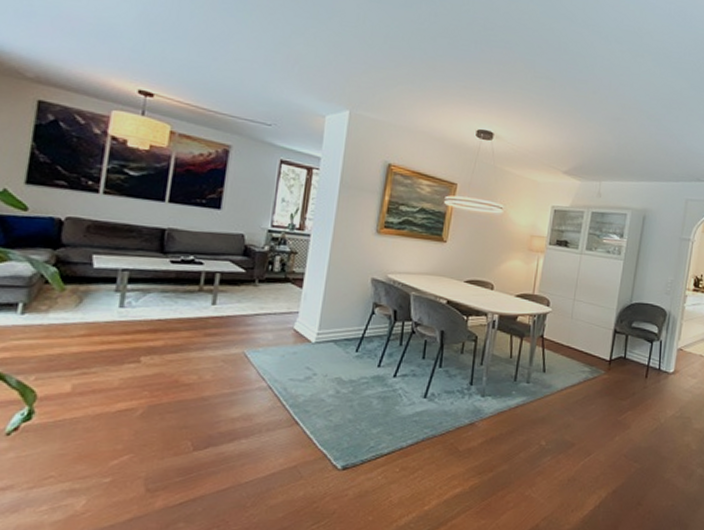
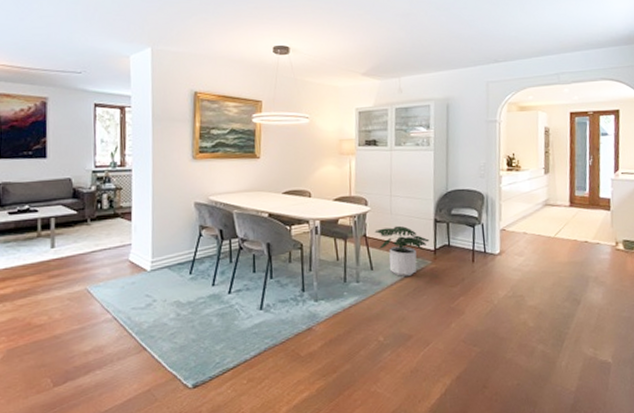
potted plant: none [552,331,606,383] -> present [374,225,430,276]

